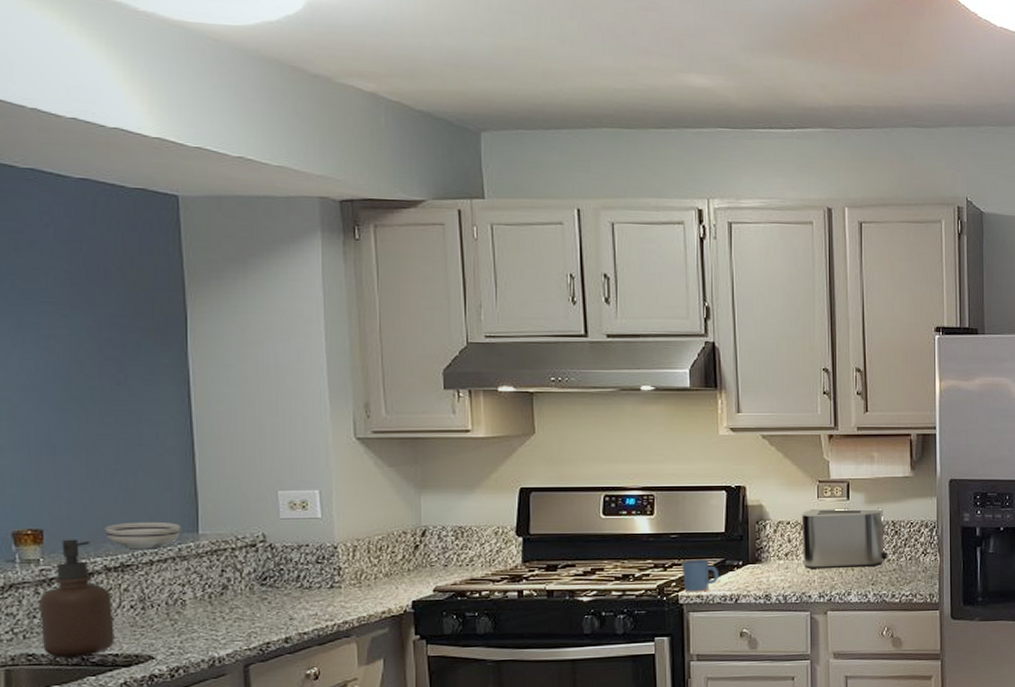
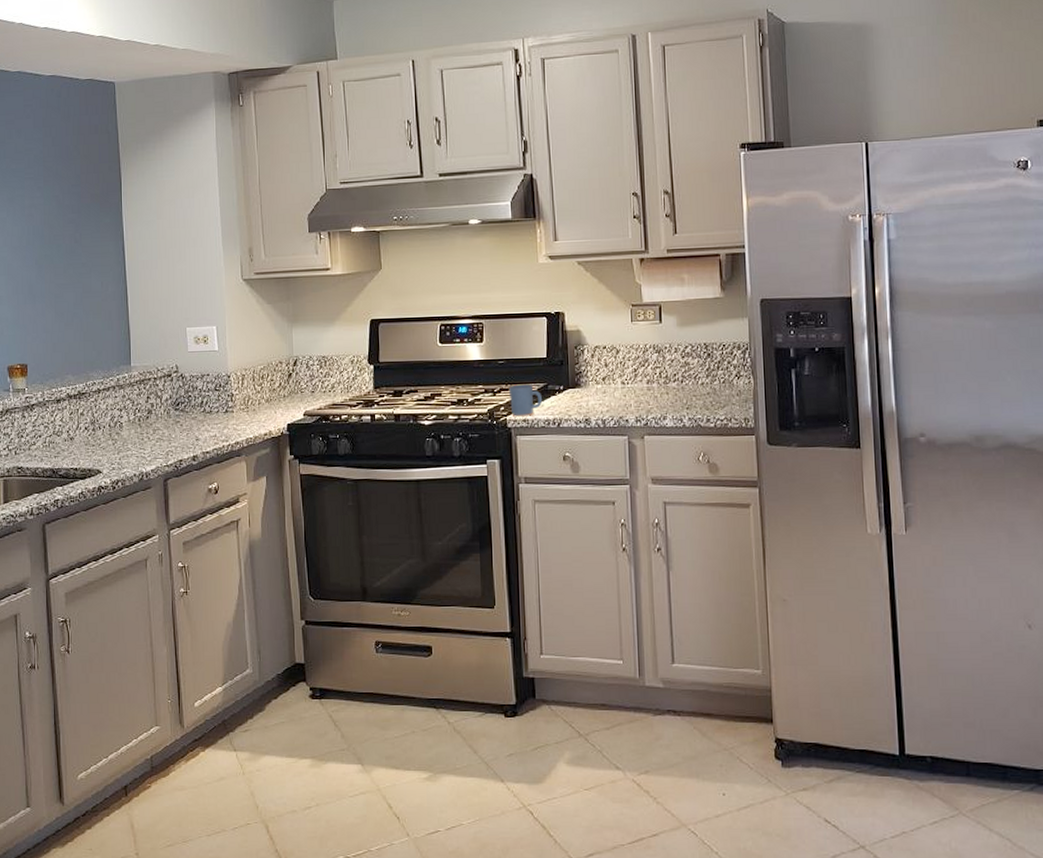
soap dispenser: present [39,539,115,657] -> none [25,371,75,470]
bowl: present [104,521,182,550] -> none [67,356,119,380]
toaster: present [801,508,887,571] -> none [616,330,701,395]

